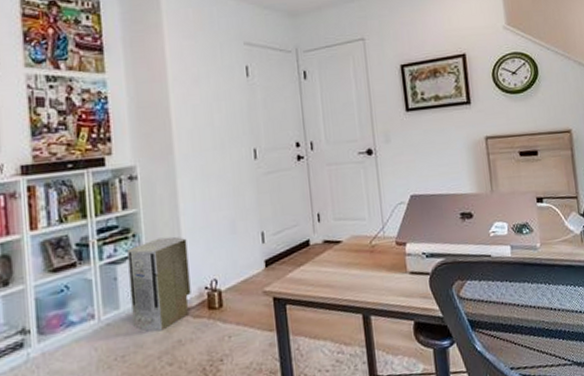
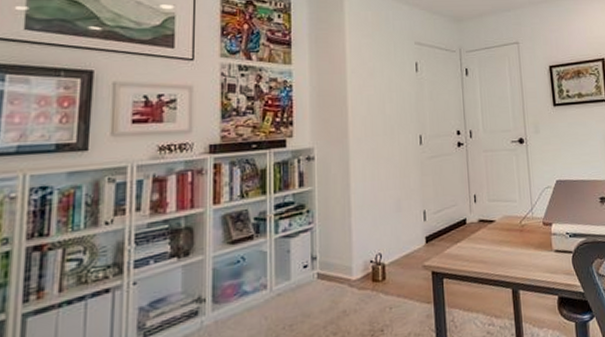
air purifier: present [127,236,191,332] -> none [301,213,357,302]

